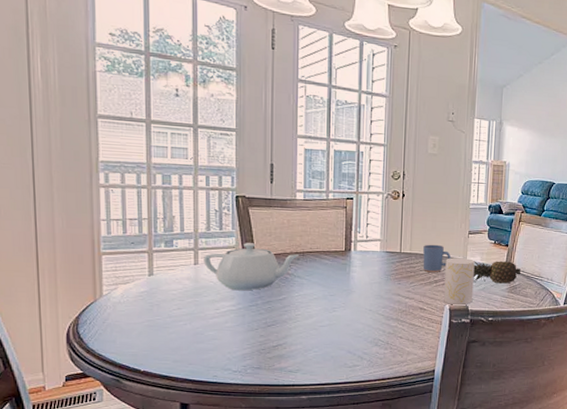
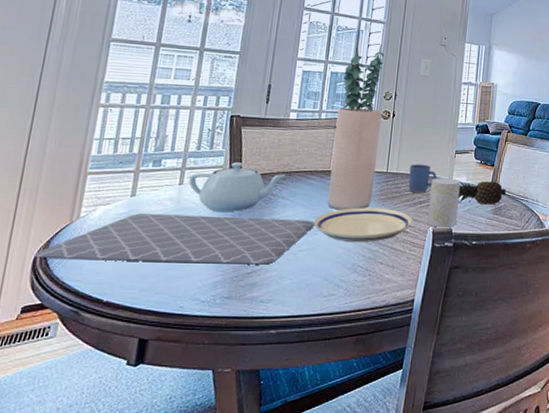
placemat: none [66,292,333,339] -> present [34,213,315,265]
plate: none [332,286,429,319] -> present [314,207,412,243]
vase: none [343,120,391,289] -> present [327,44,385,210]

